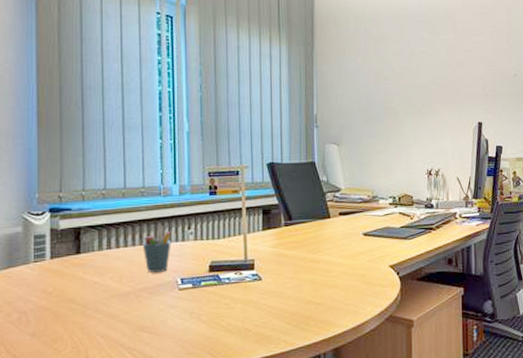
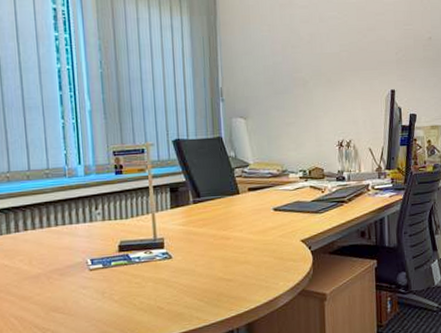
pen holder: present [142,225,171,273] -> none [50,207,79,254]

